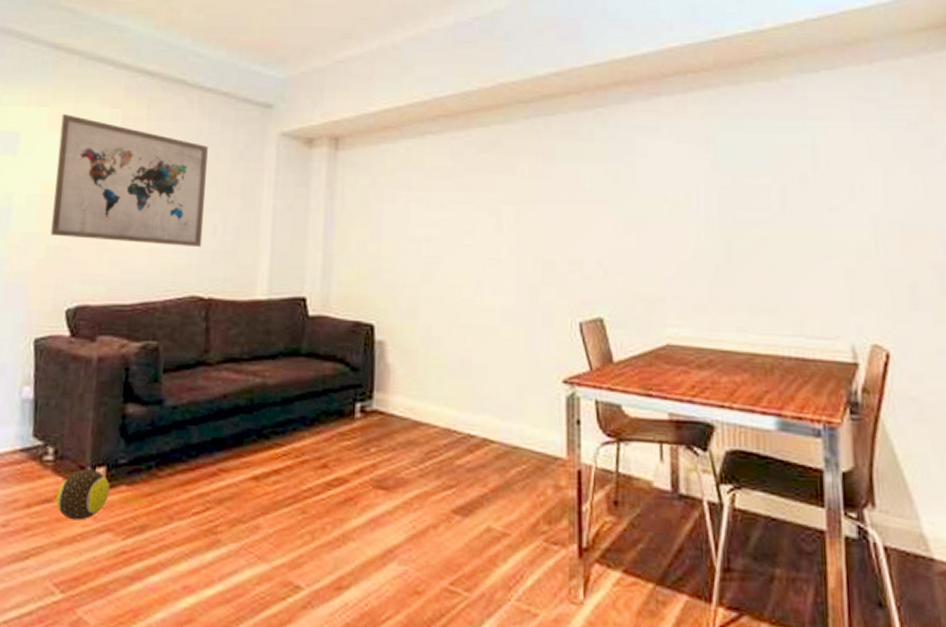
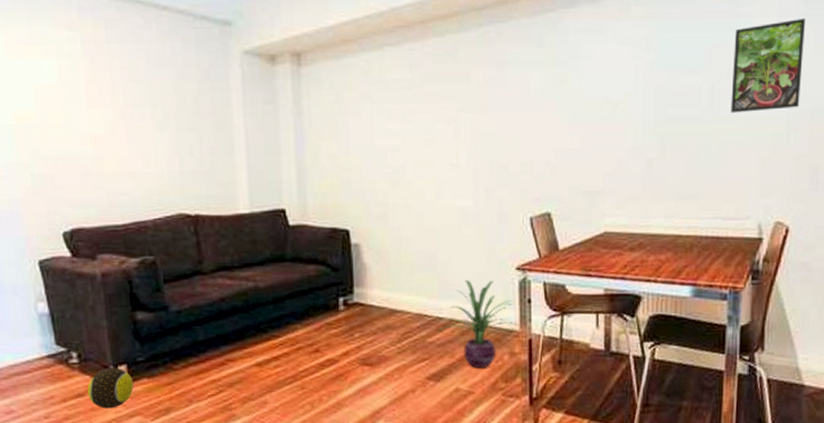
wall art: present [50,113,208,248] -> none [18,38,181,169]
decorative plant: none [467,390,569,504] -> present [437,279,522,369]
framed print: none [803,123,886,219] -> present [730,19,805,113]

